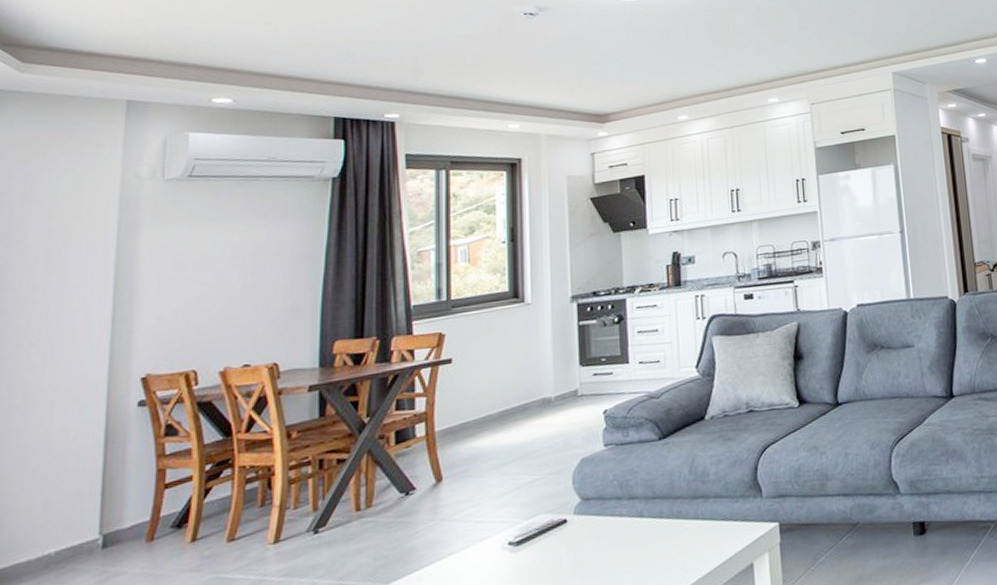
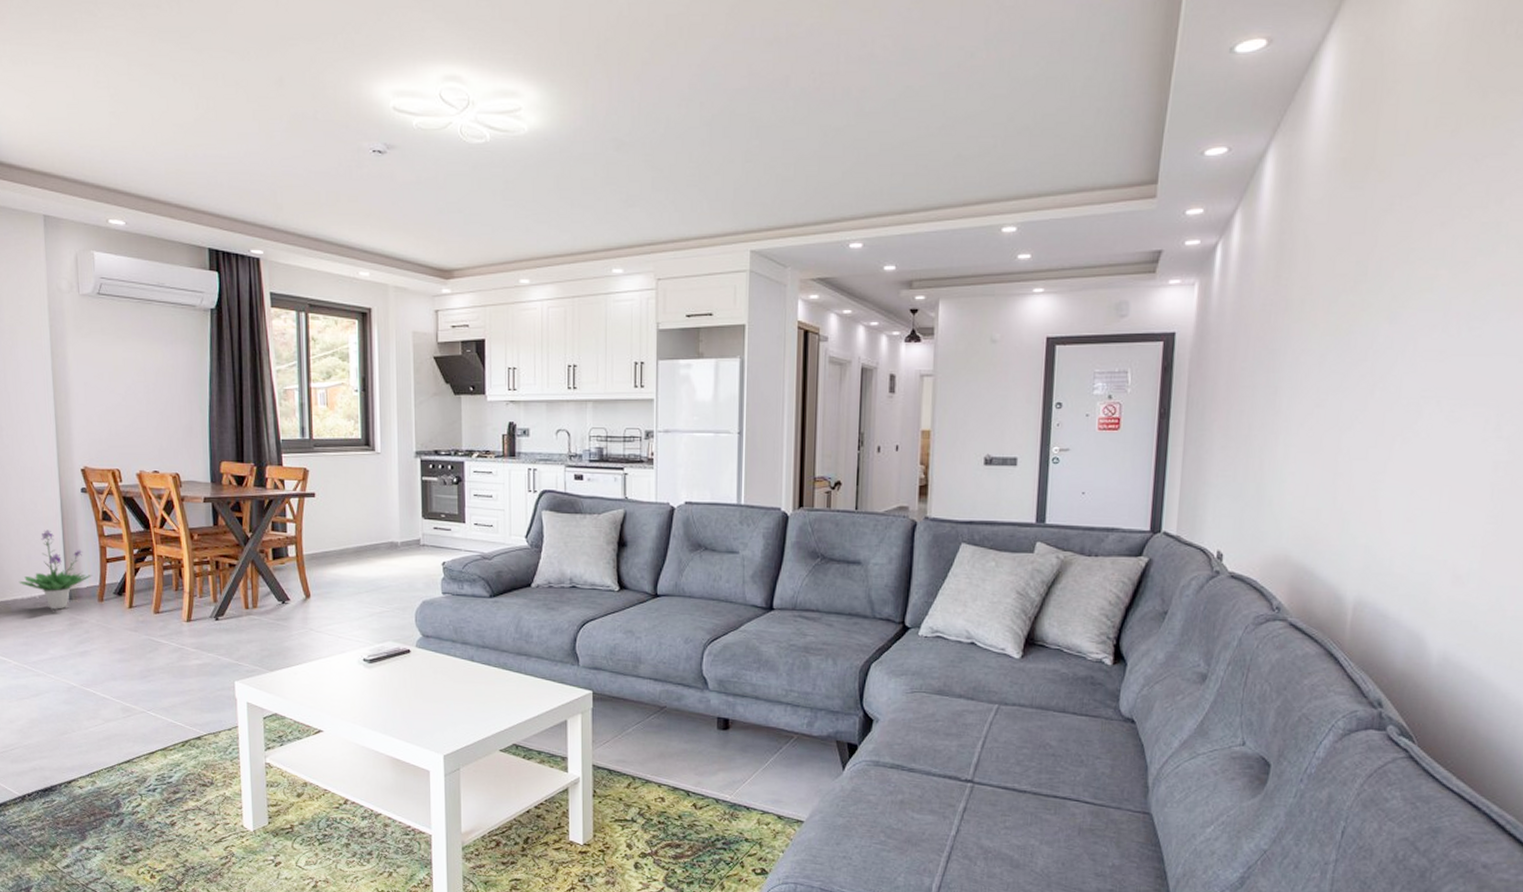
potted plant: none [26,461,143,567] -> present [19,529,93,610]

